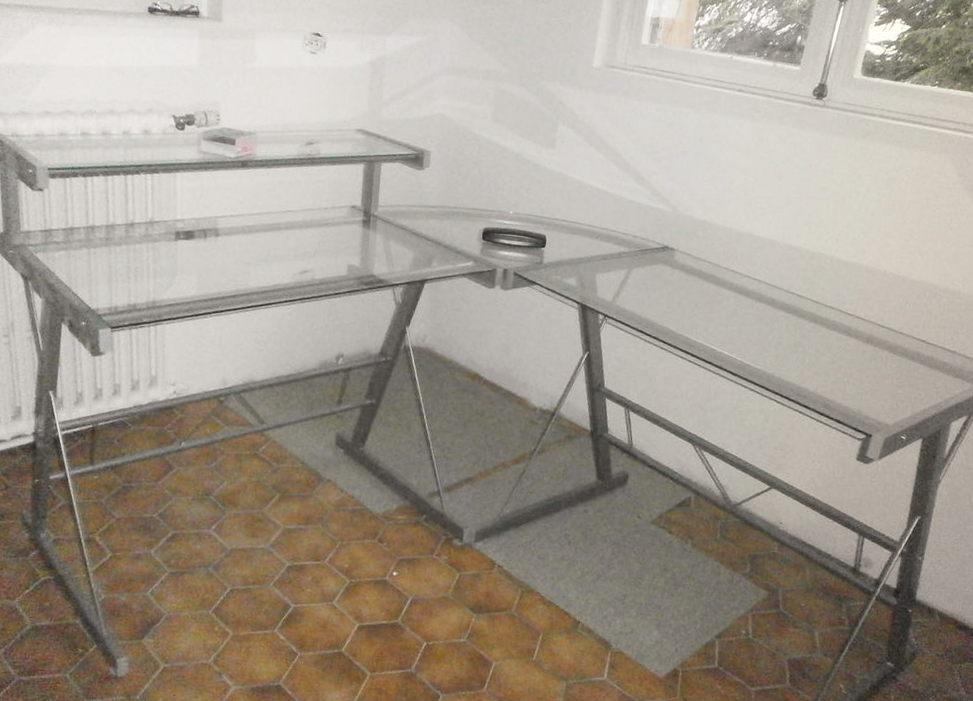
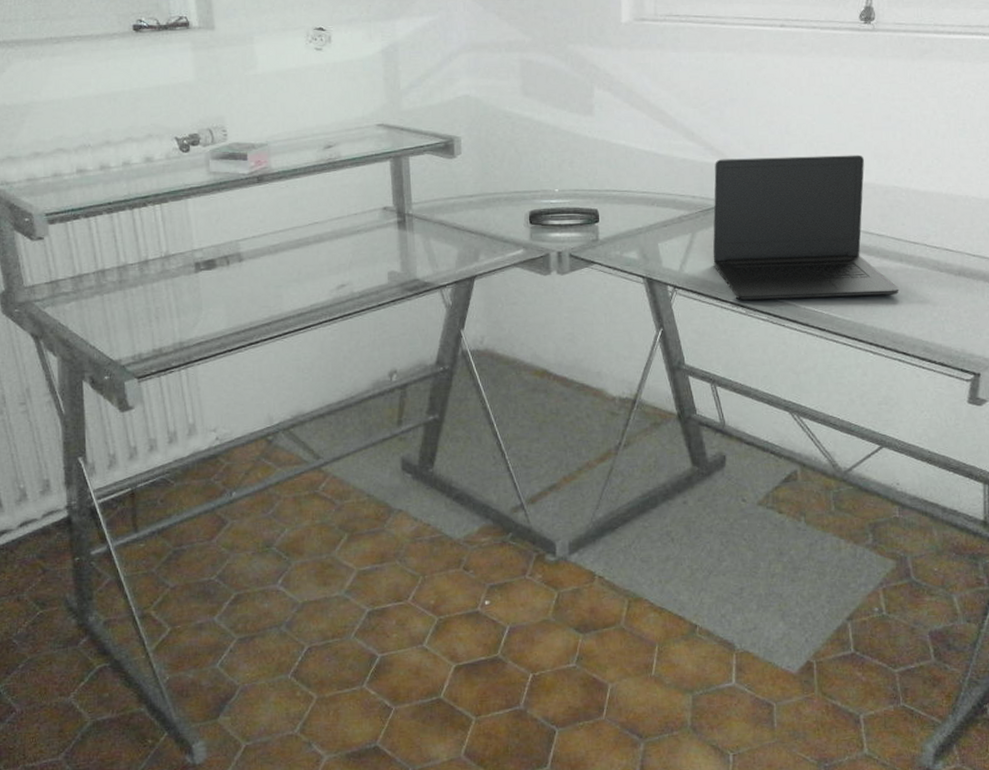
laptop: none [643,205,810,352] -> present [712,155,899,300]

